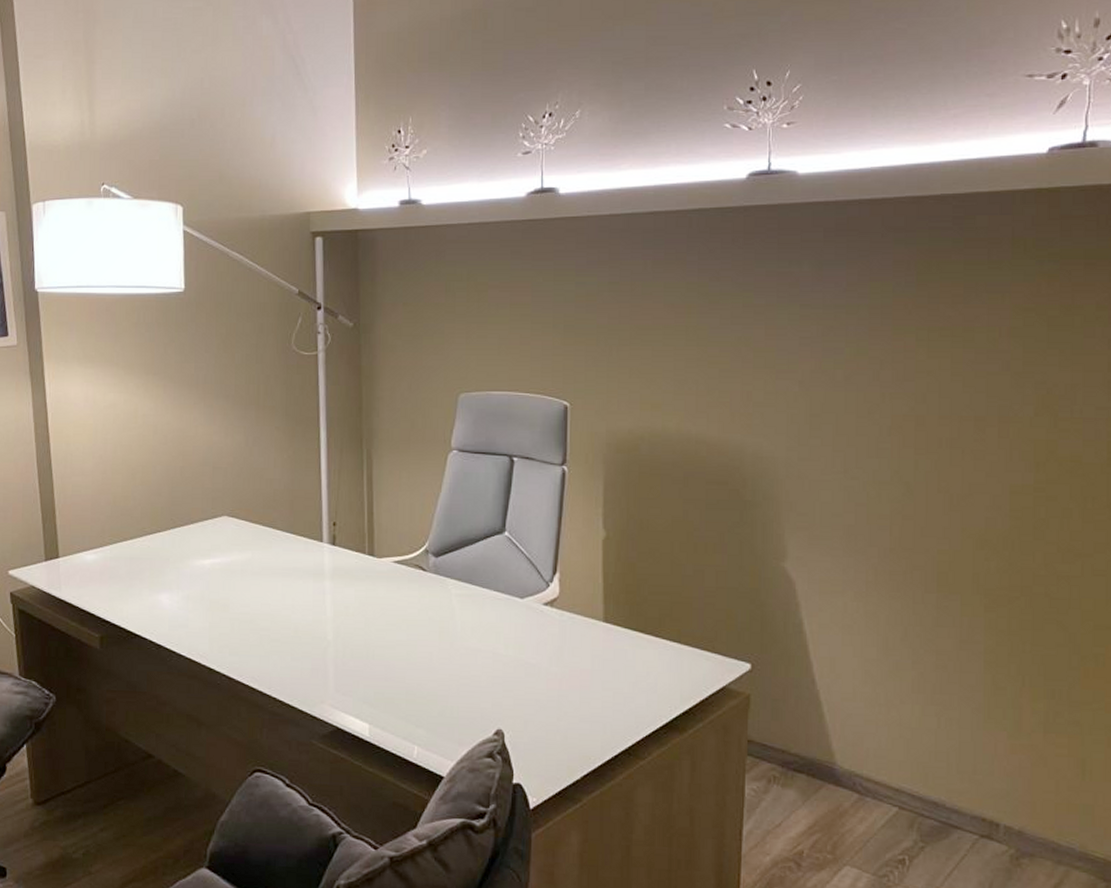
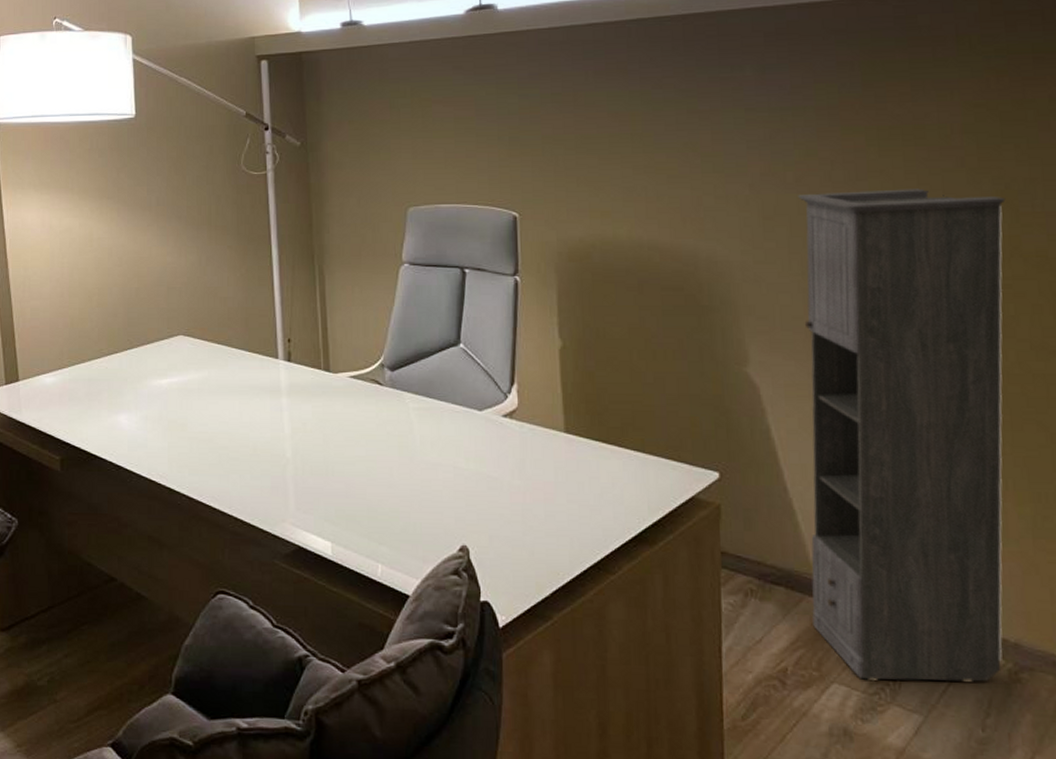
storage cabinet: none [831,390,1046,866] -> present [798,188,1006,682]

